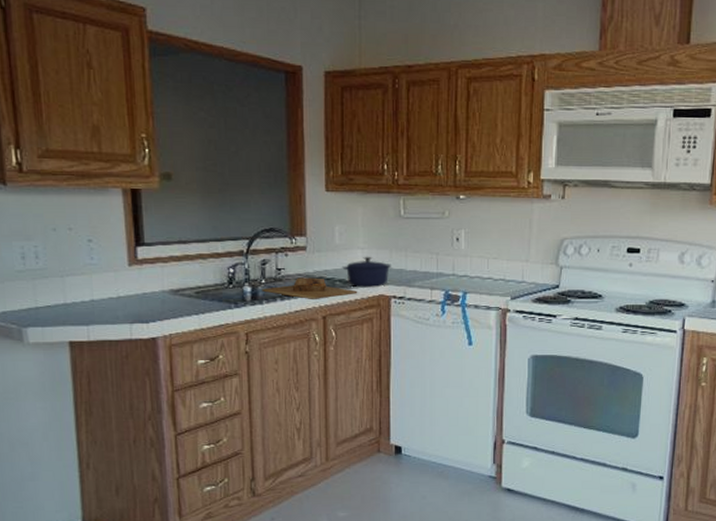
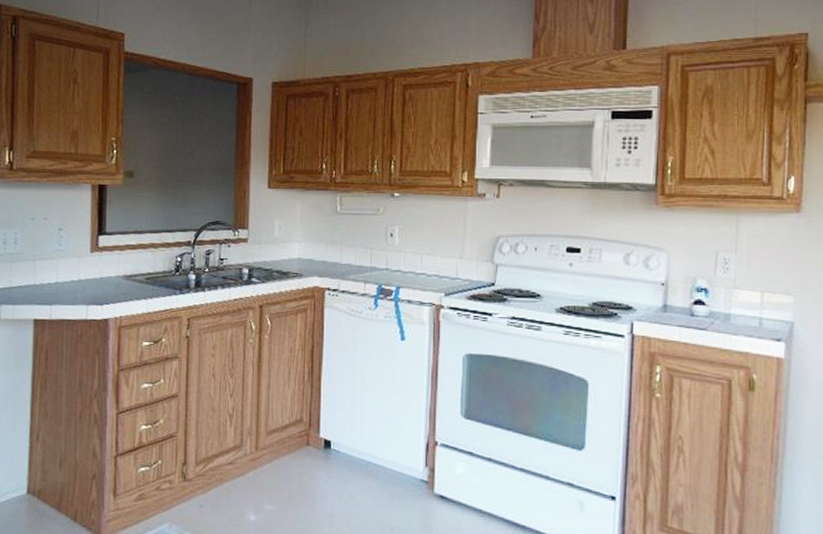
cutting board: present [262,277,358,300] -> none [205,267,294,290]
cooking pot: present [342,256,391,288] -> none [280,249,326,280]

